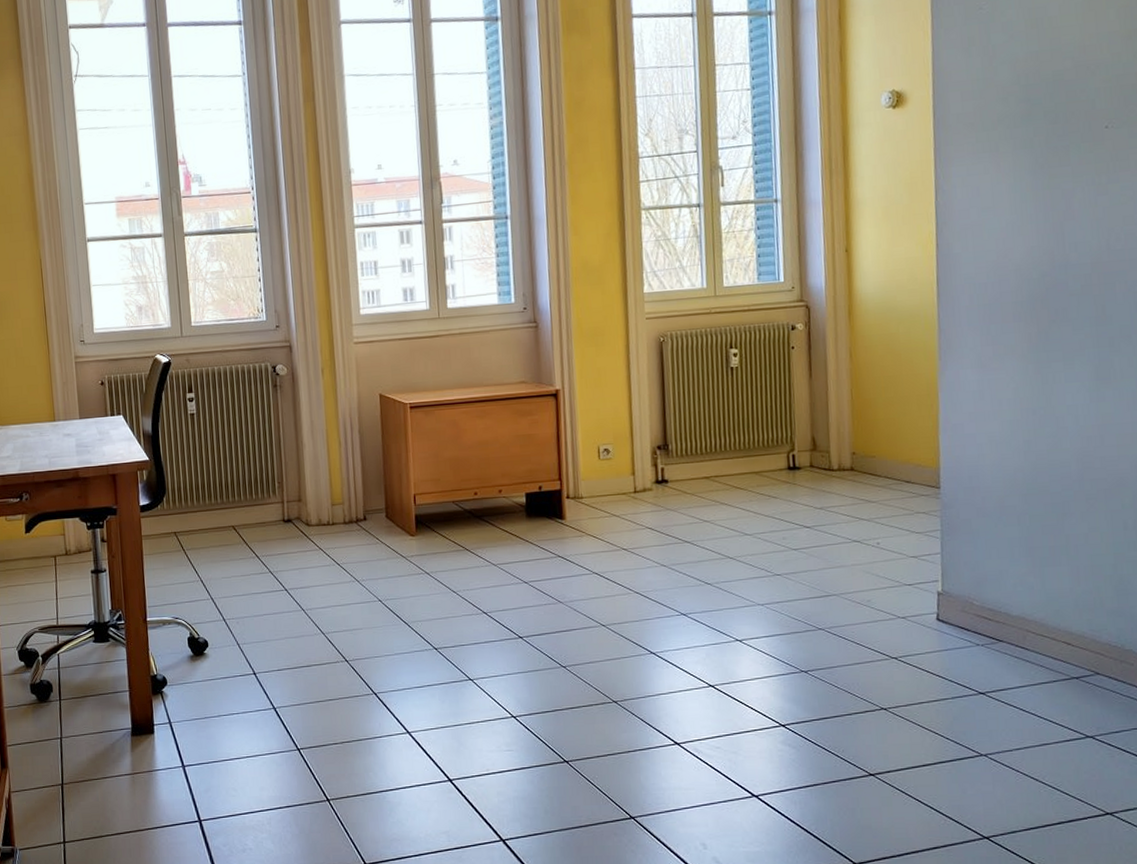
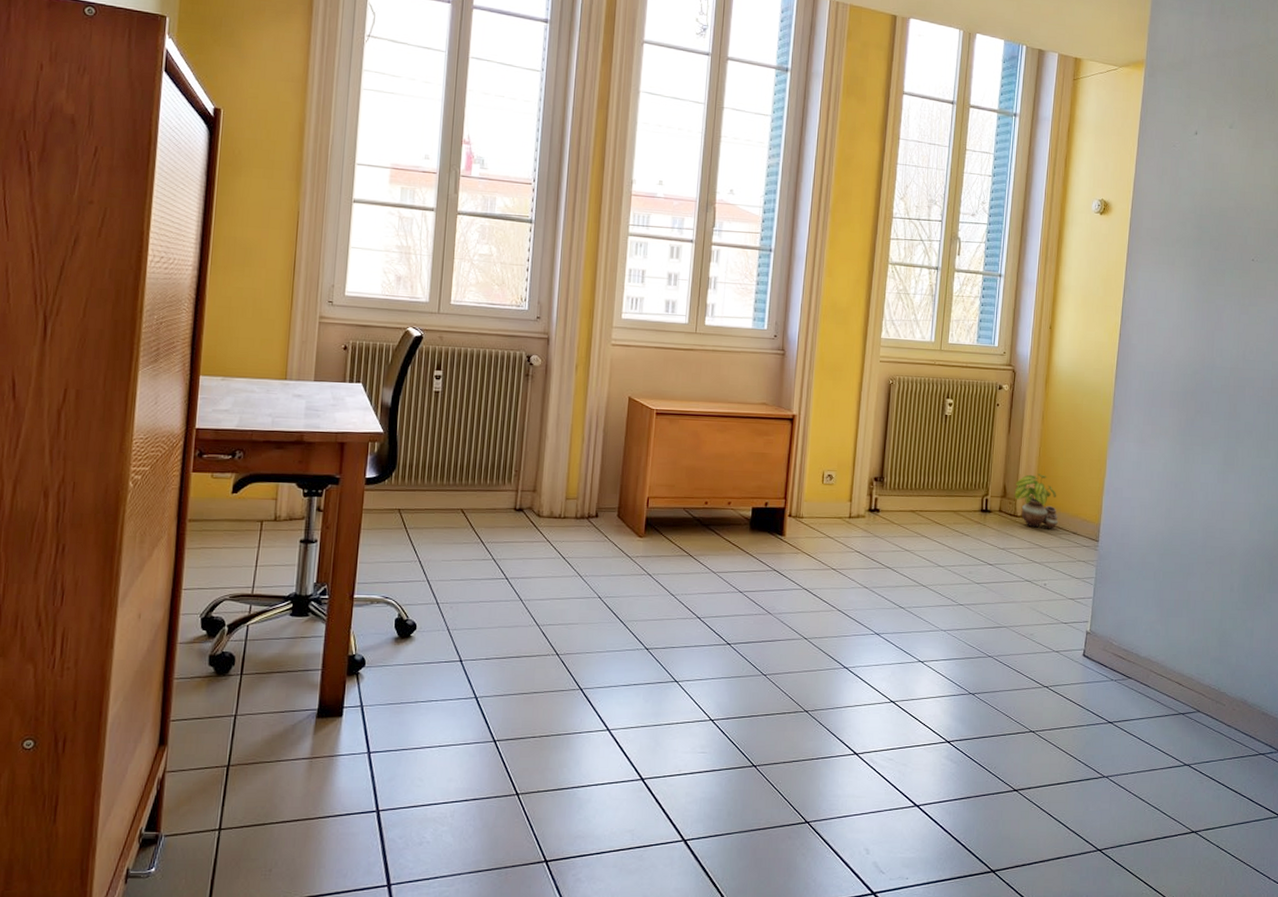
potted plant: none [826,419,886,481] -> present [1014,474,1058,530]

